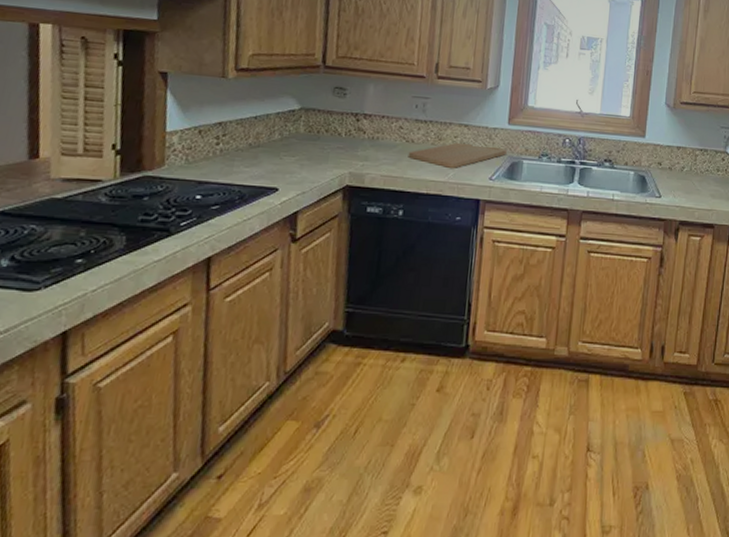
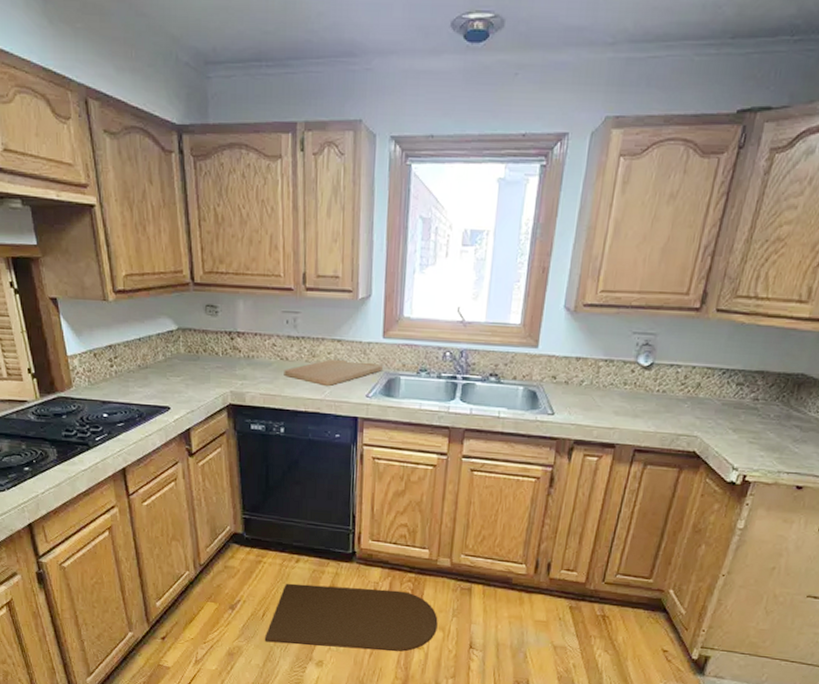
door mat: none [353,388,554,468] -> present [264,583,438,652]

